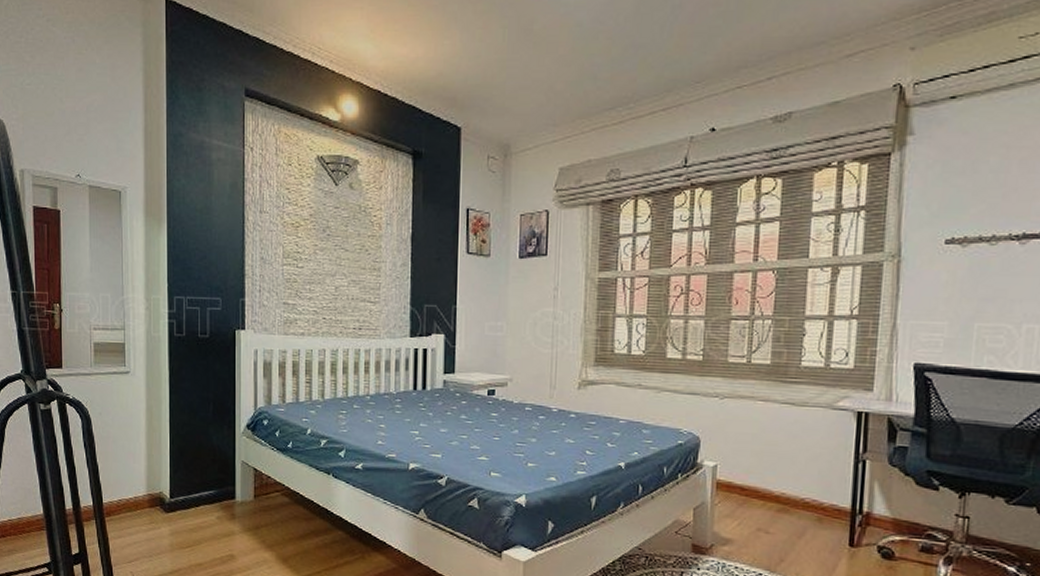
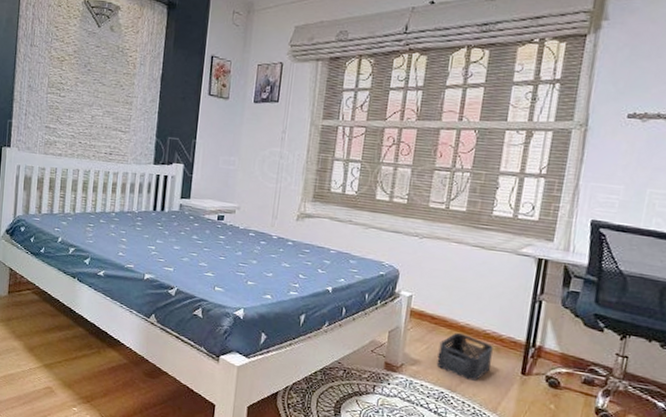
storage bin: none [751,503,814,558] -> present [436,332,493,381]

